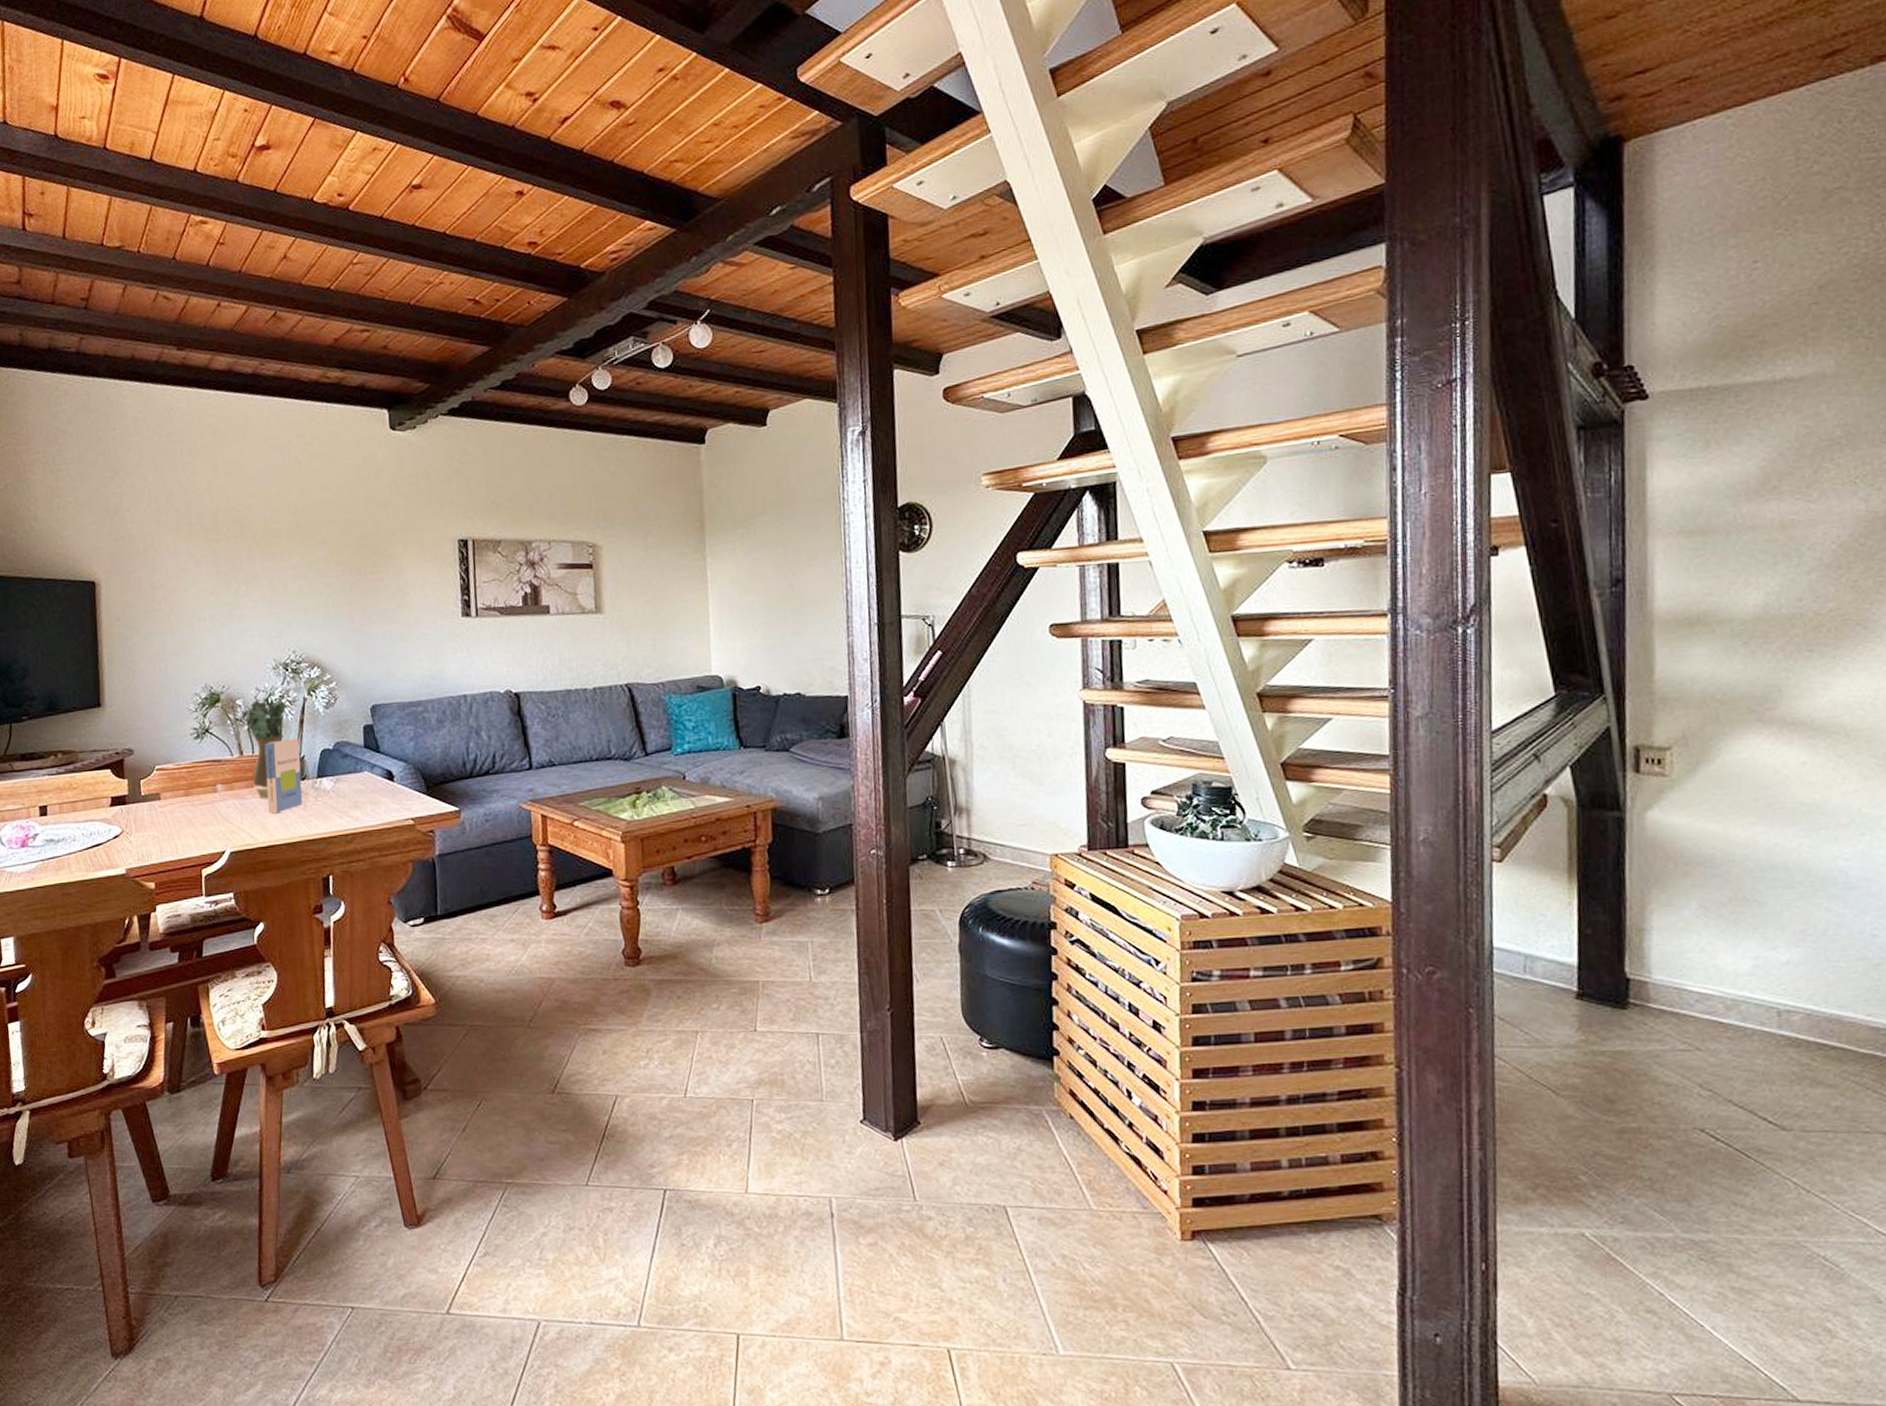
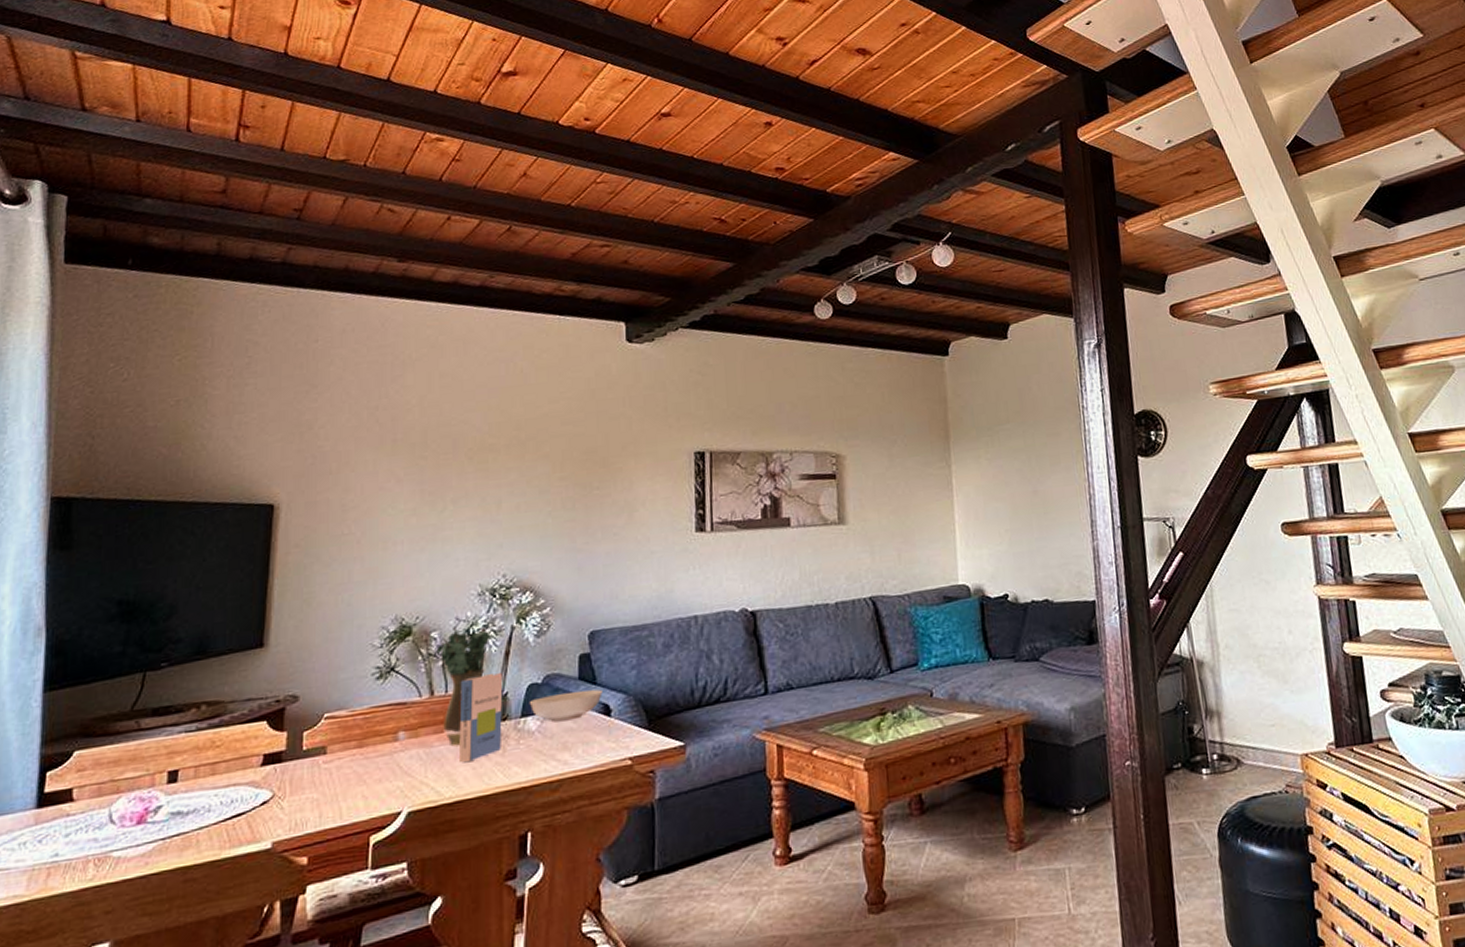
bowl: none [323,757,386,784] -> present [529,689,603,723]

